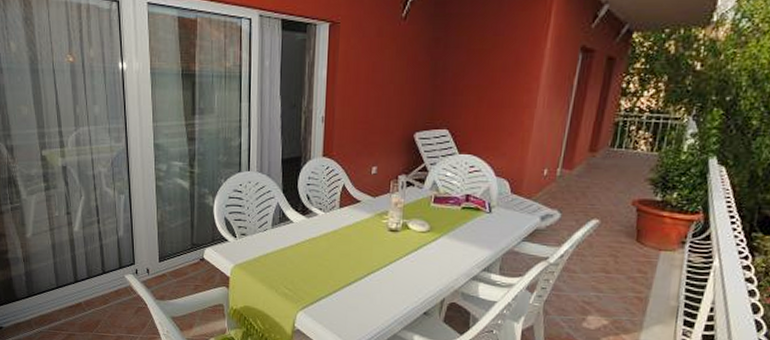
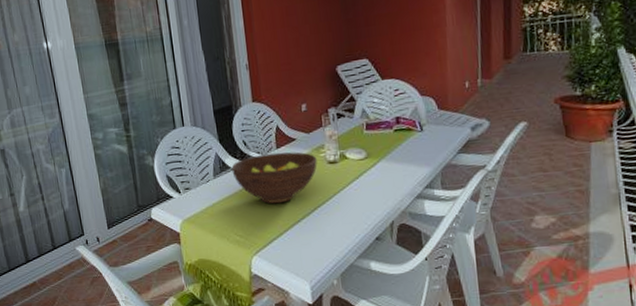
fruit bowl: none [291,211,378,264] -> present [231,152,318,204]

